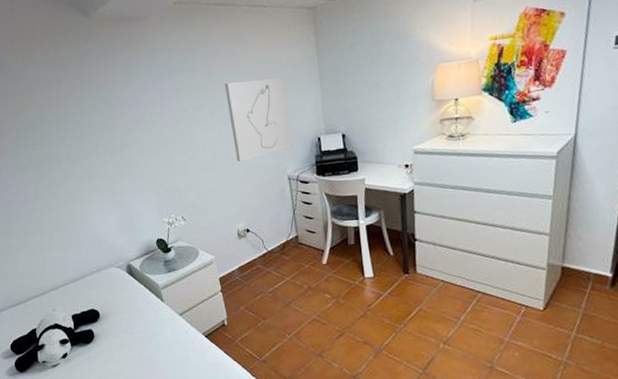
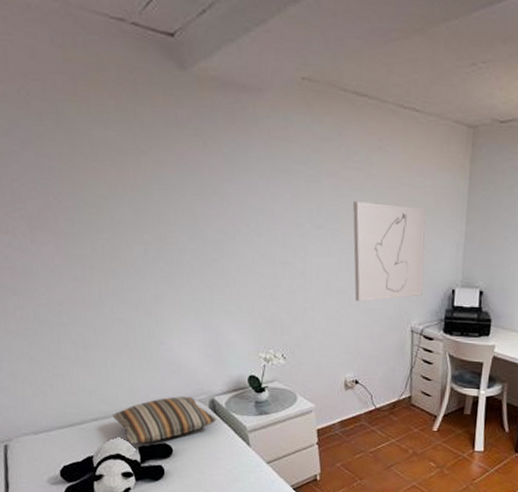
pillow: none [50,265,134,313] -> present [113,396,217,444]

